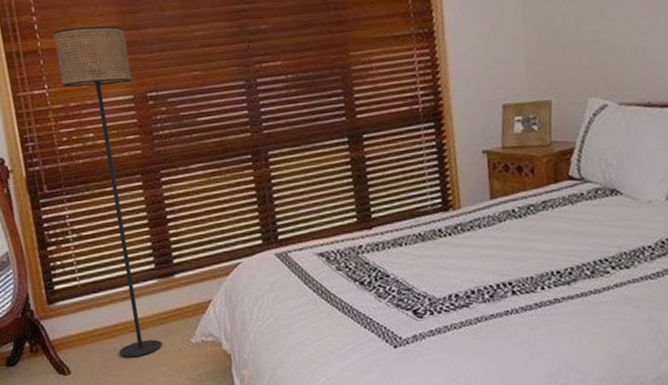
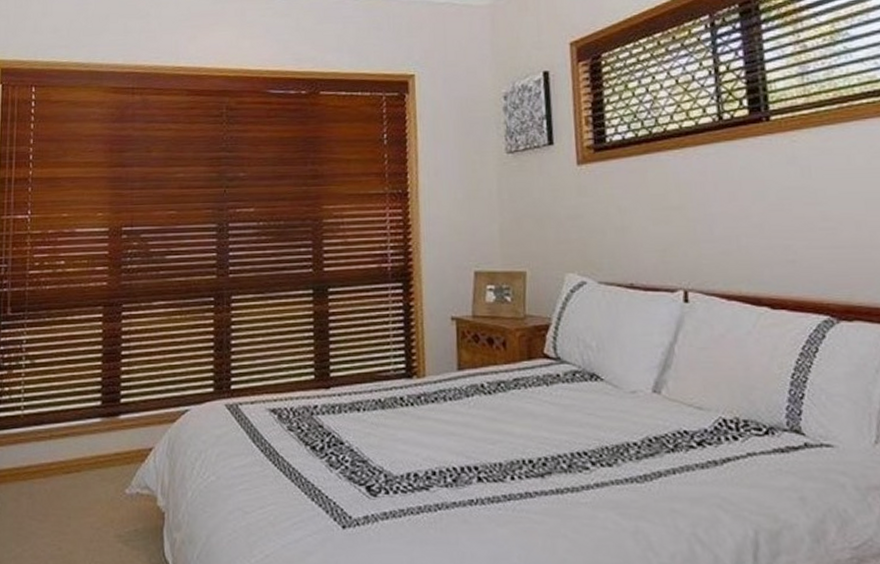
floor lamp: present [53,25,162,358] -> none [44,160,111,503]

